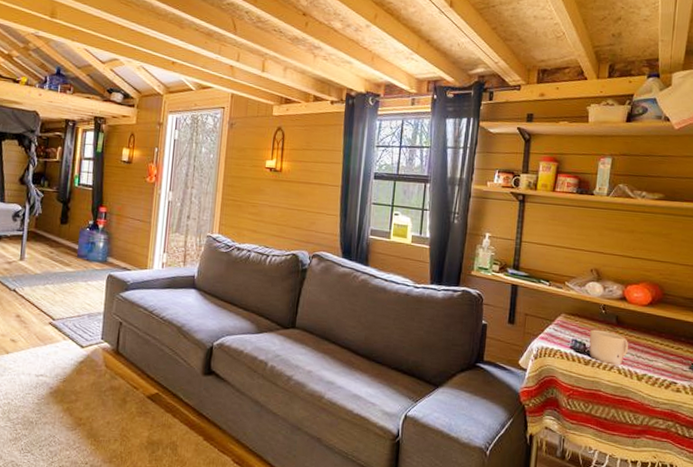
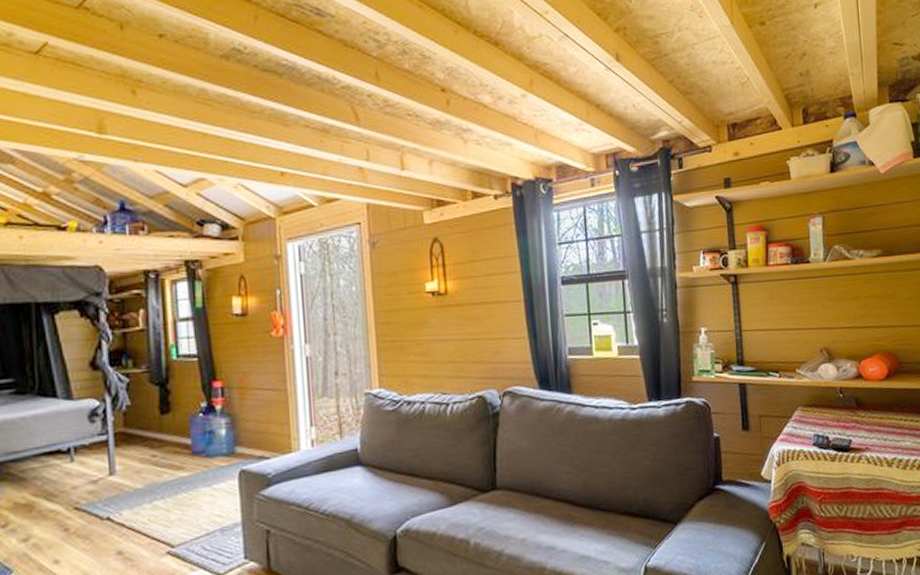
mug: present [589,329,629,366] -> none [830,417,874,455]

